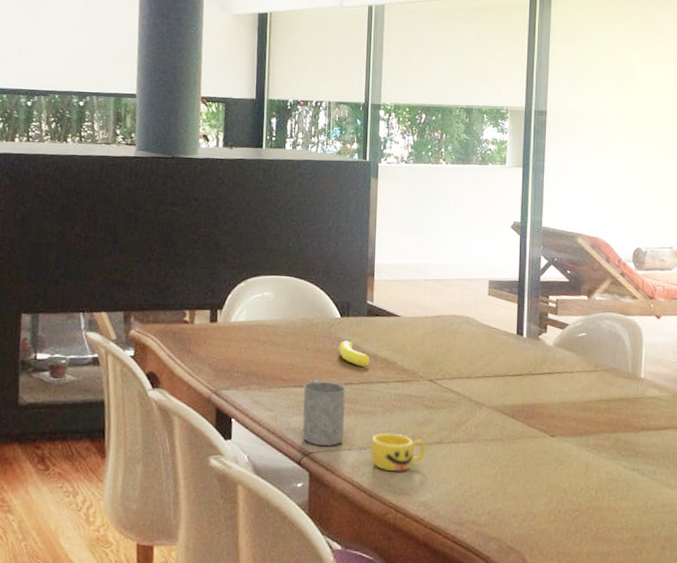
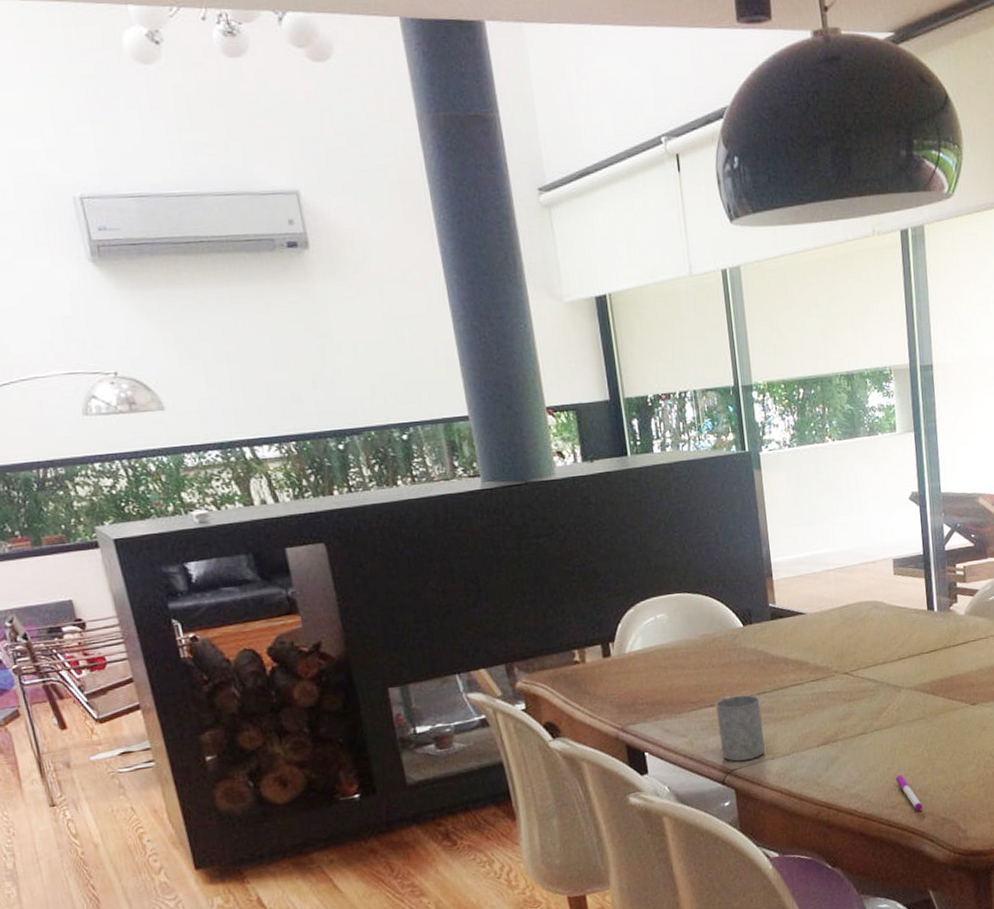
banana: present [339,340,370,367] -> none [746,649,781,673]
cup: present [370,433,426,471] -> none [793,733,850,772]
pen: none [466,492,490,534] -> present [895,774,923,811]

